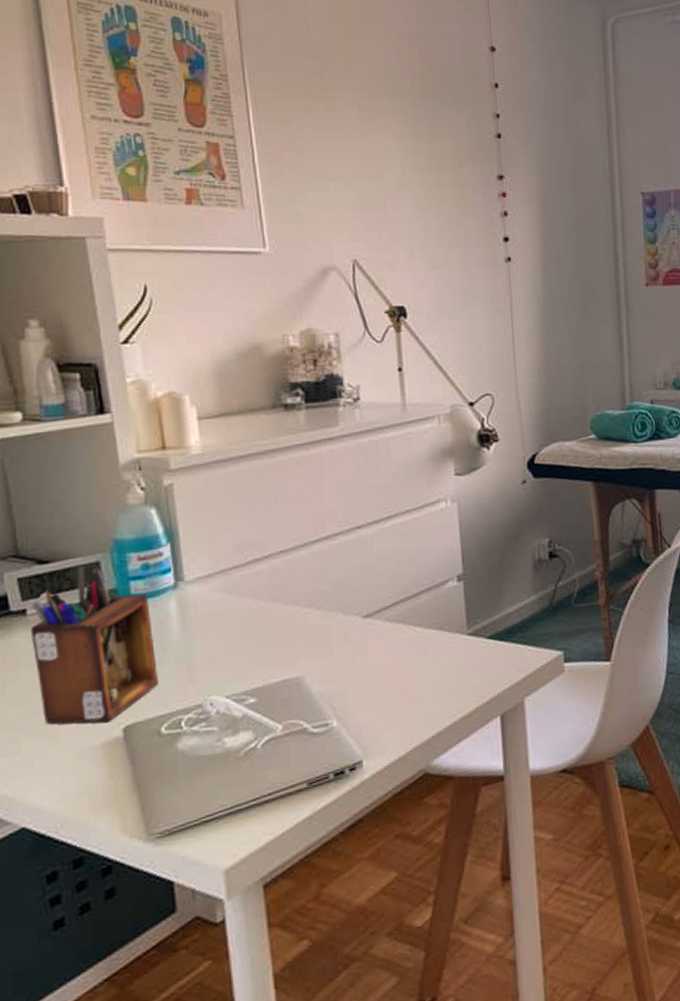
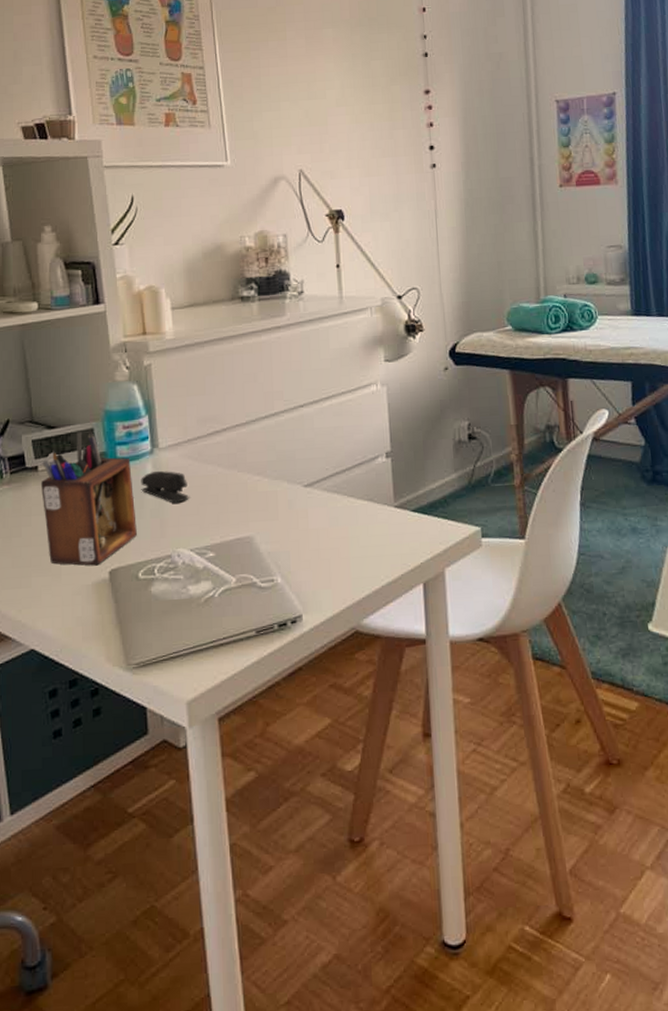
stapler: none [162,607,225,645] -> present [141,470,190,503]

